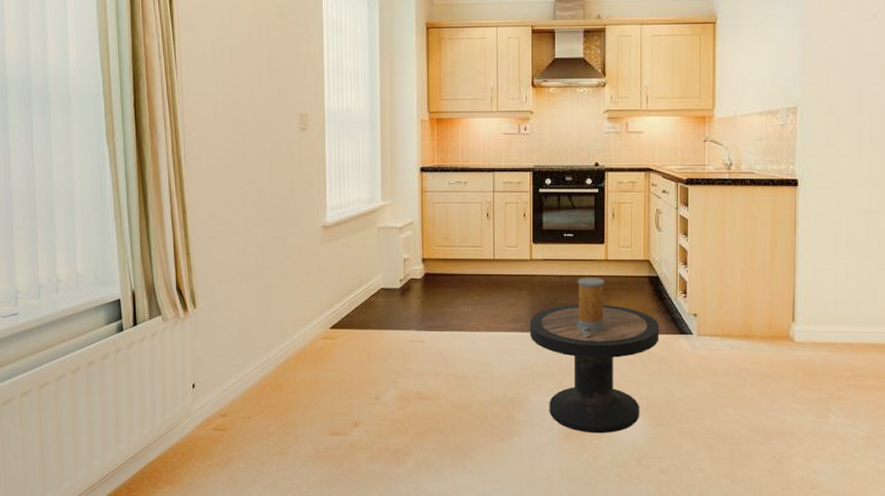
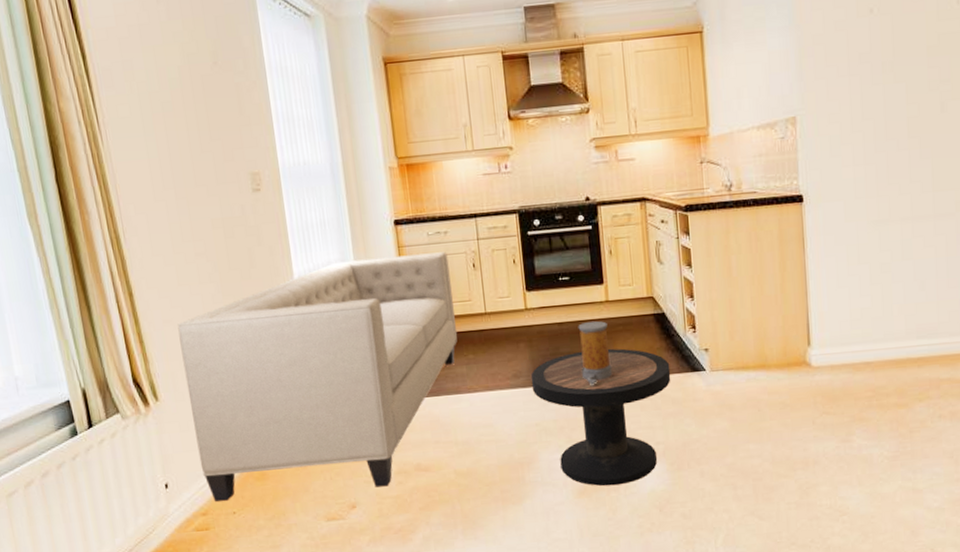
sofa: none [221,200,467,410] -> present [177,251,457,503]

